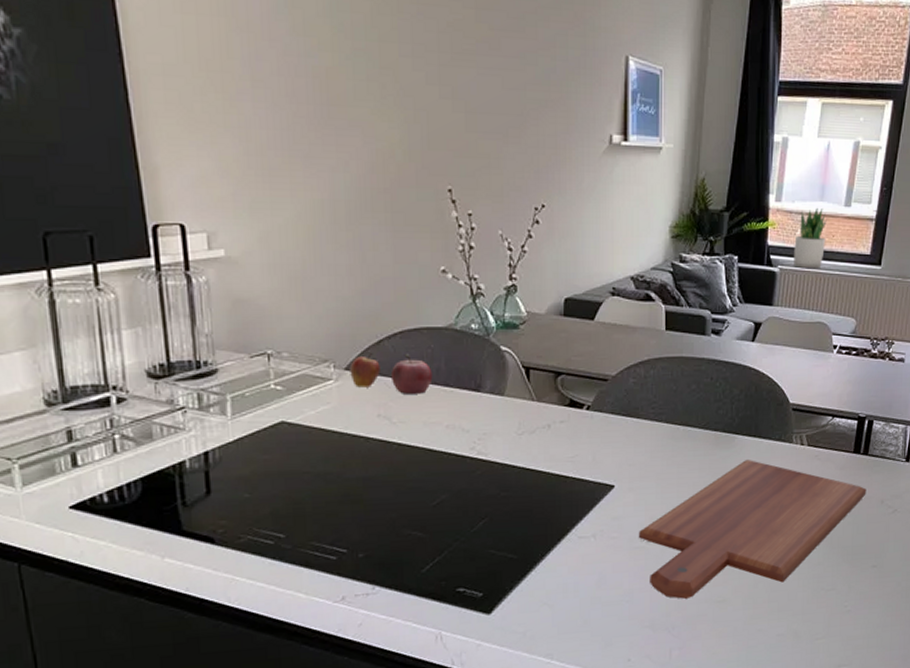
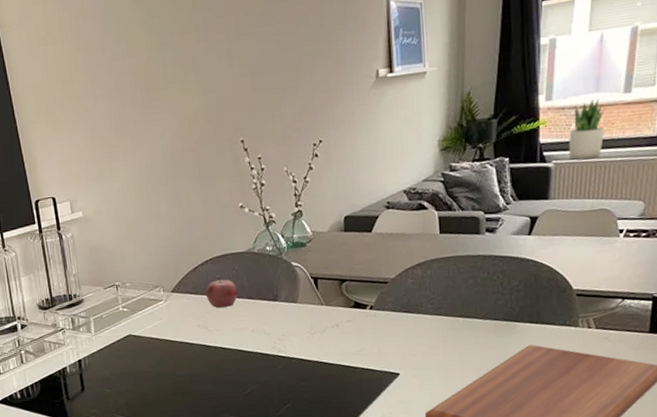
fruit: present [350,352,381,388] -> none [174,277,198,305]

